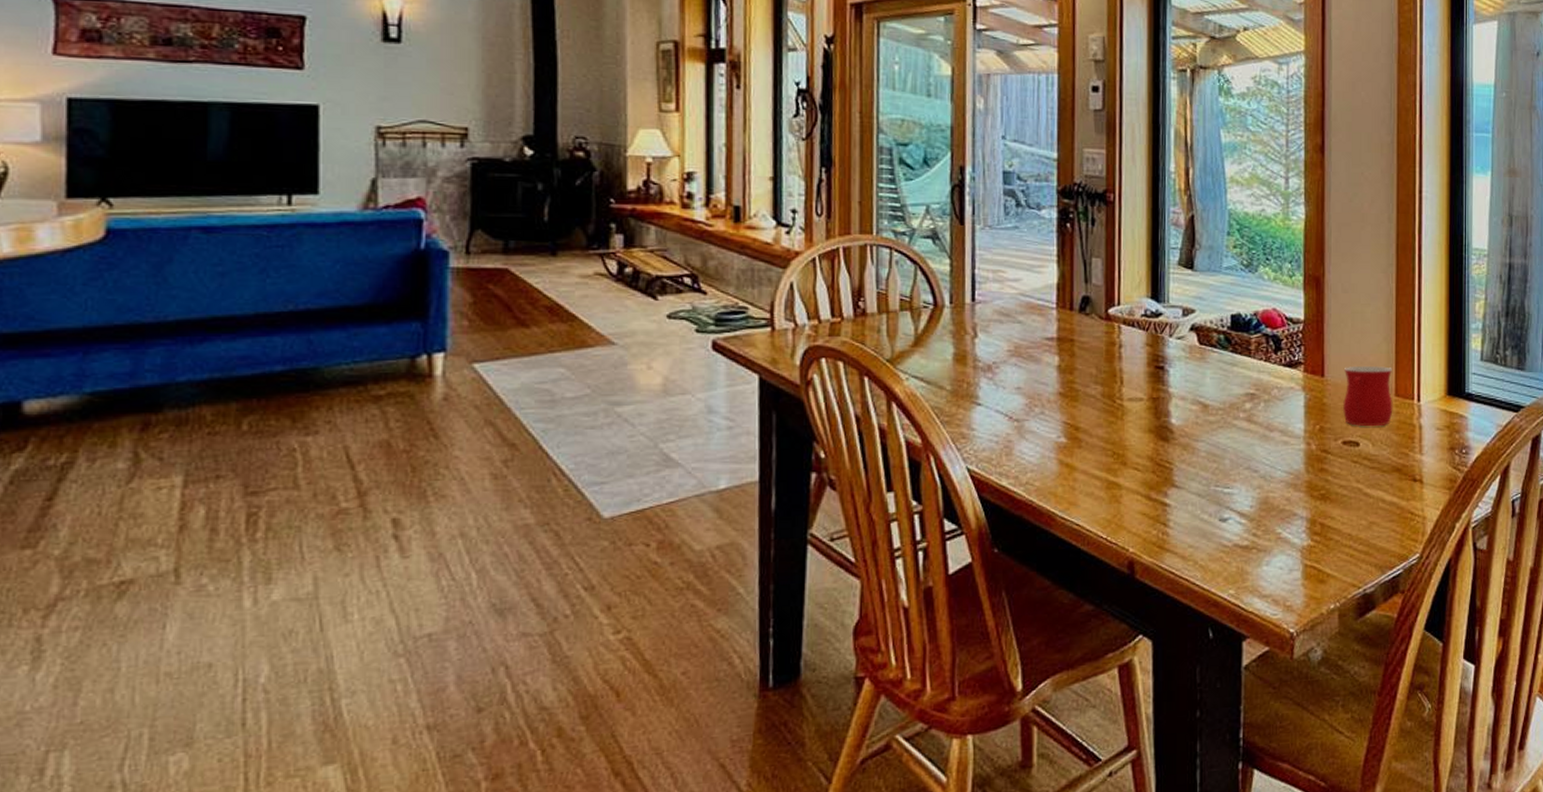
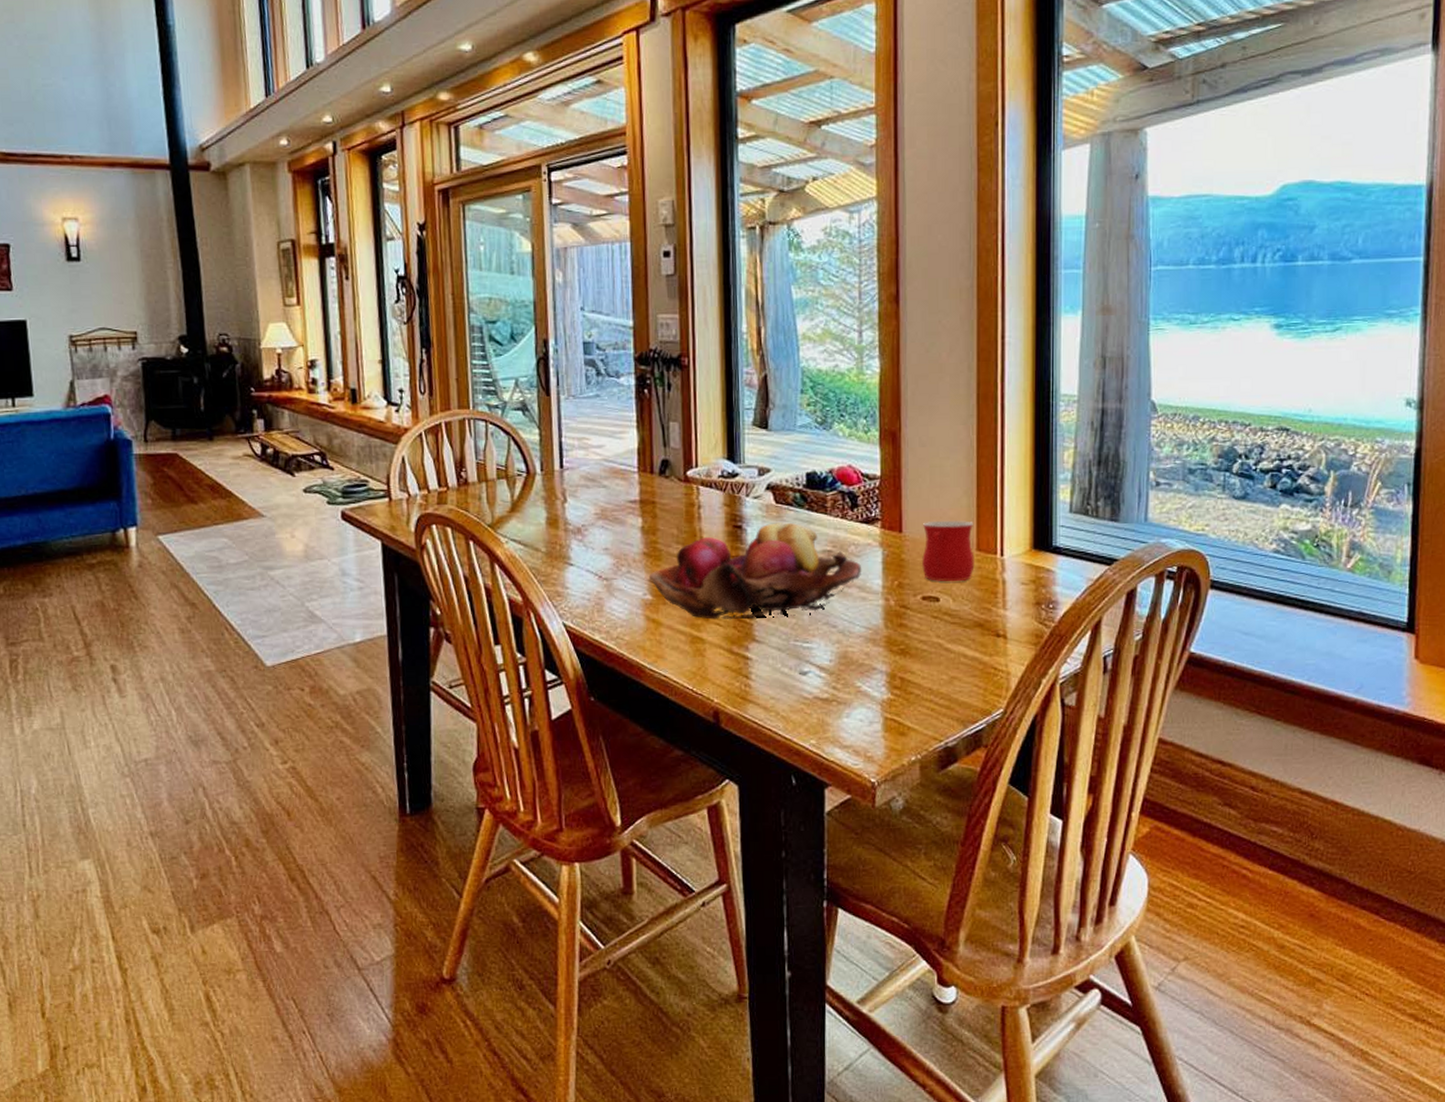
fruit basket: none [1063,364,1285,465] -> present [648,522,862,620]

